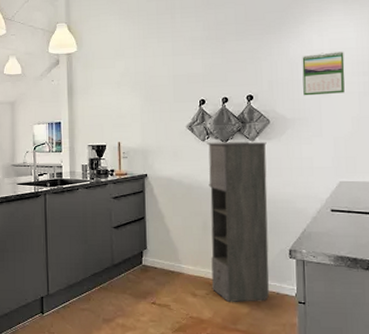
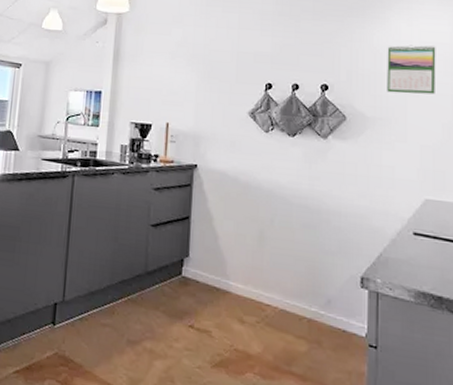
storage cabinet: present [207,141,270,303] -> none [265,134,341,340]

